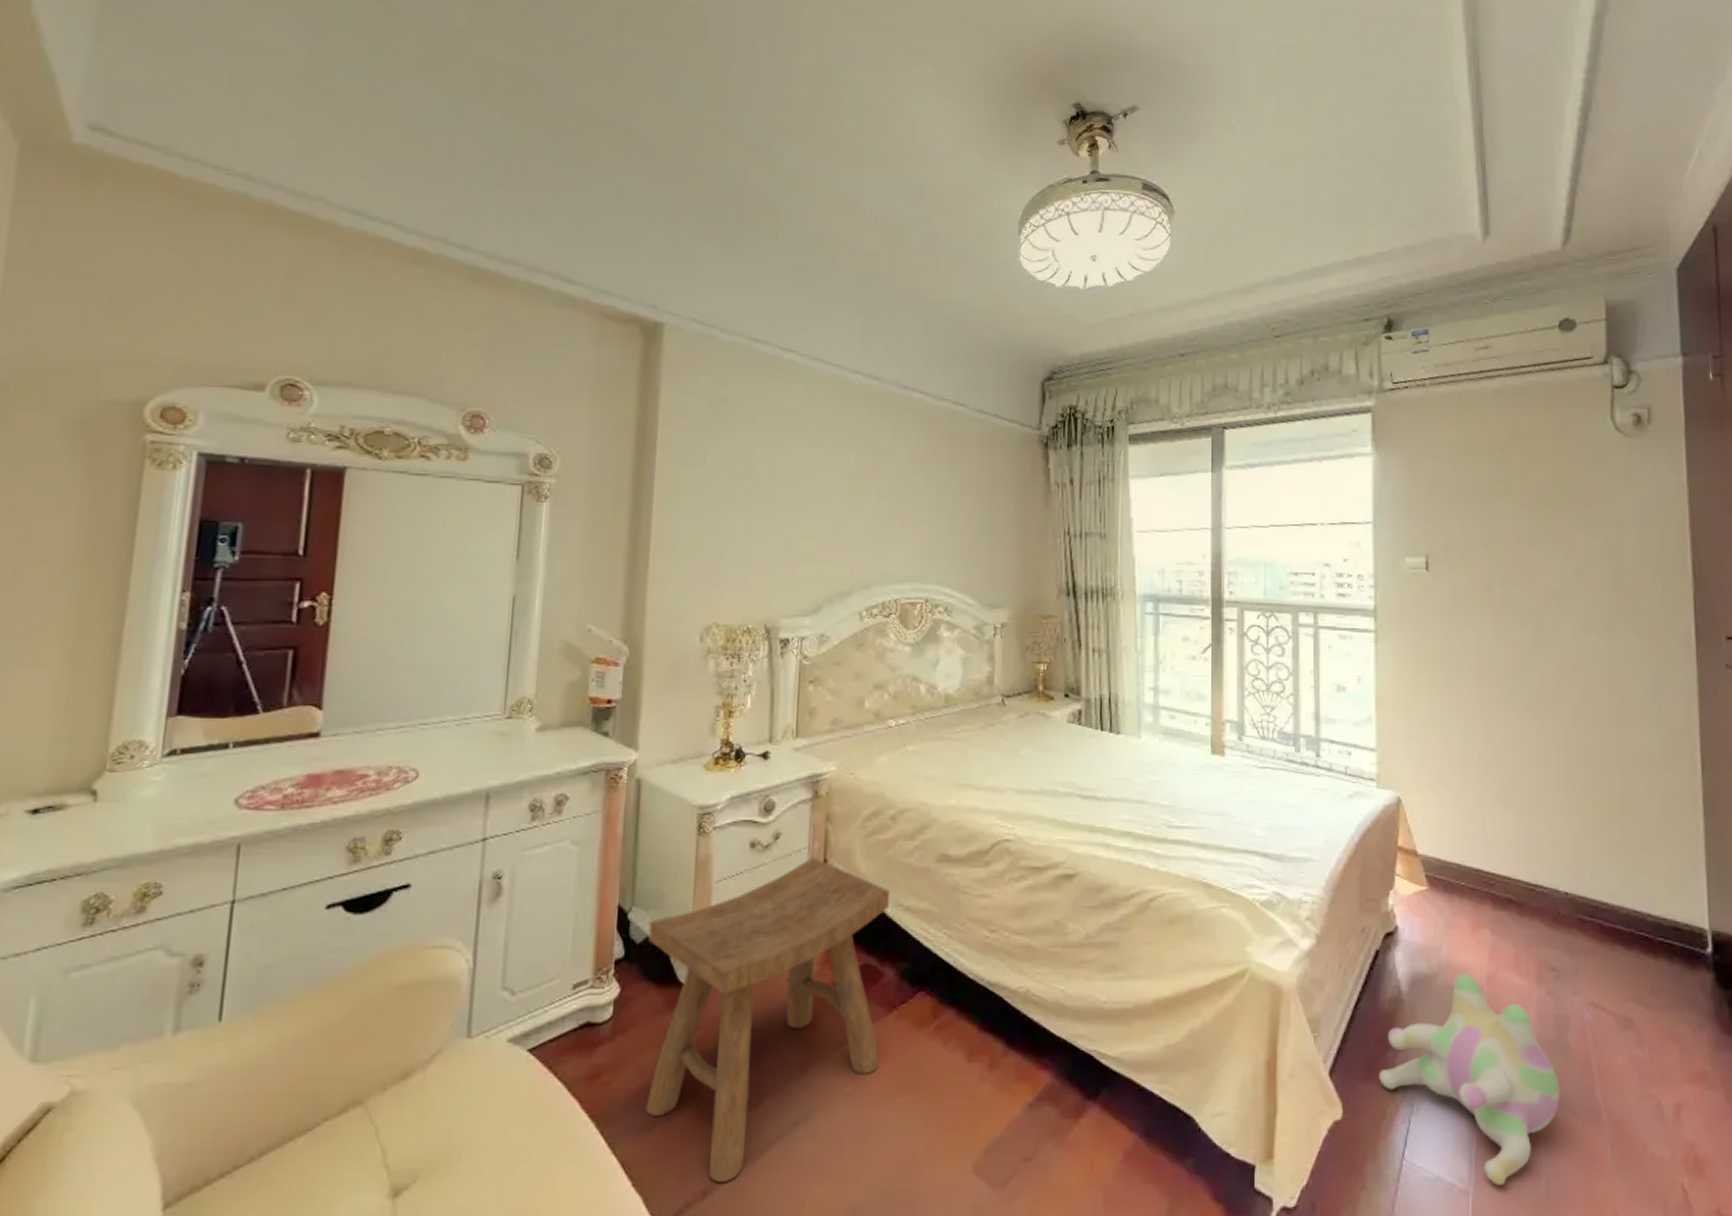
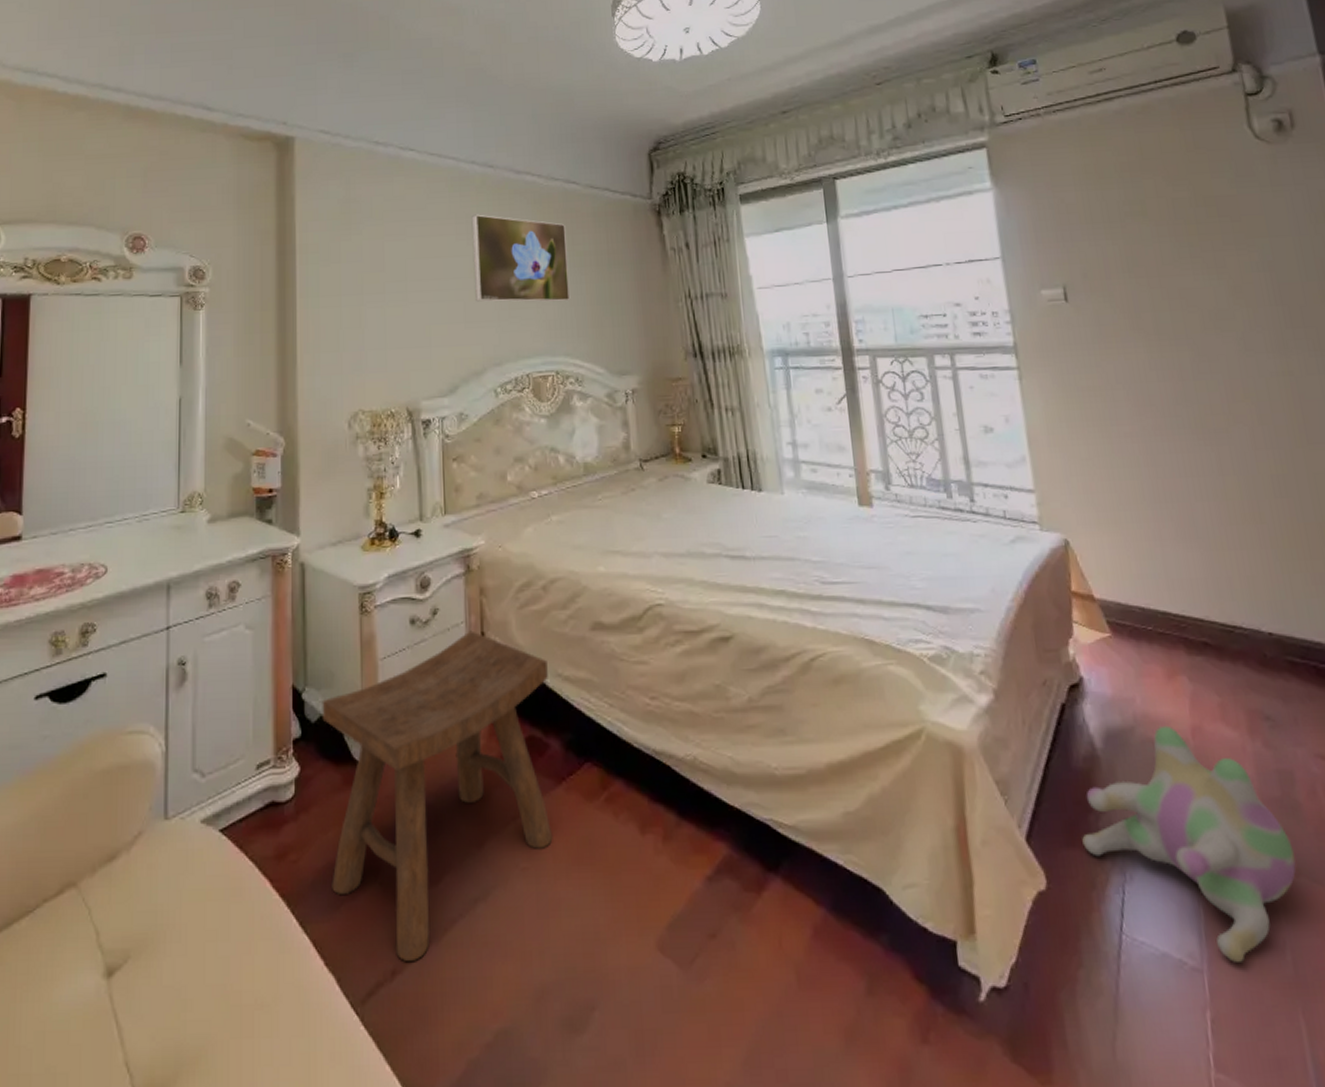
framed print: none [848,427,949,528] -> present [471,214,571,302]

